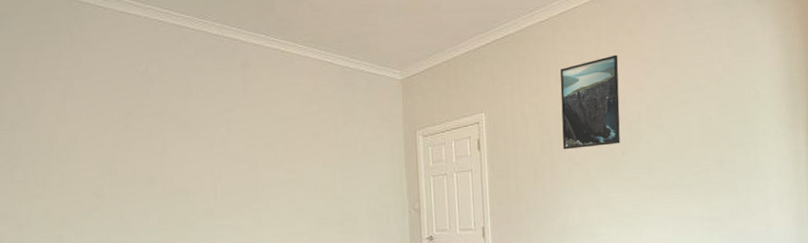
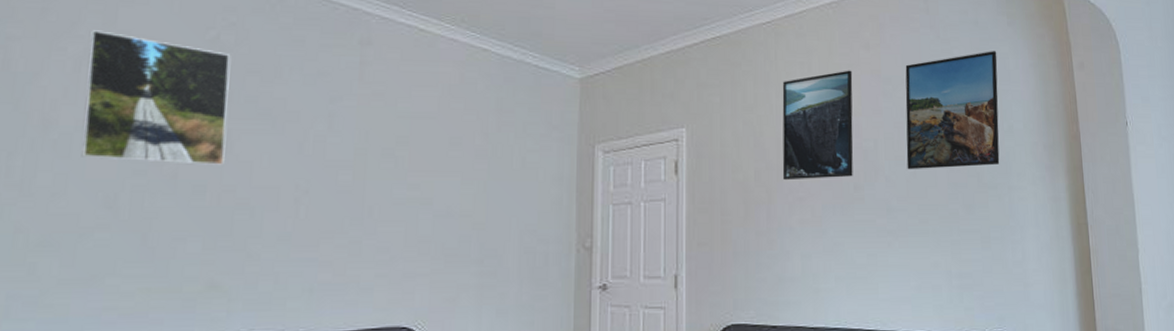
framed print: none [67,72,164,163] -> present [81,30,231,165]
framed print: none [663,27,747,136] -> present [905,51,1000,170]

